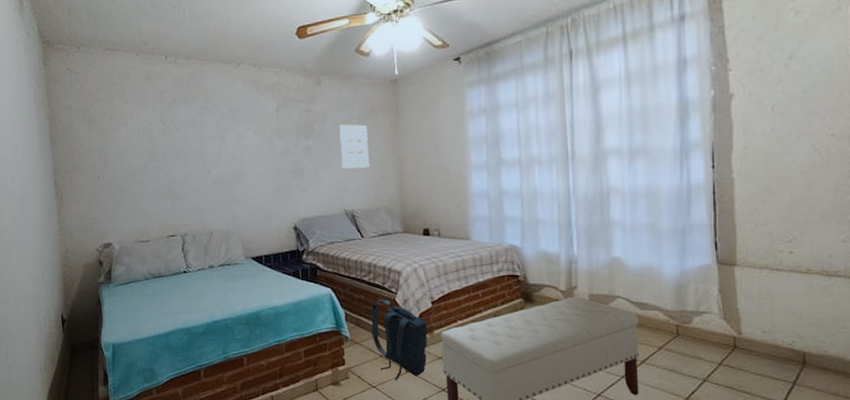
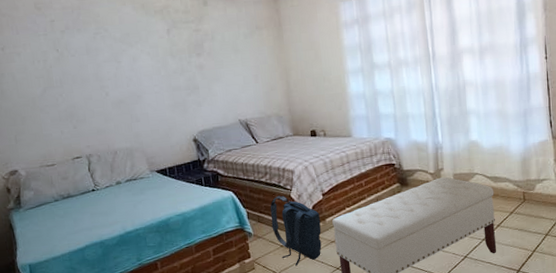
wall art: present [338,124,370,169] -> none [227,40,259,82]

